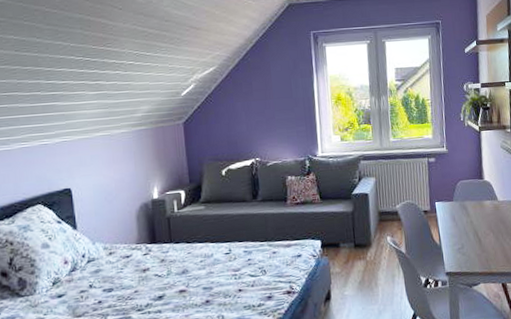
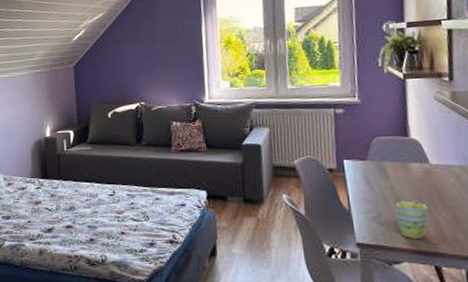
mug: none [474,232,498,263] -> present [395,200,429,238]

